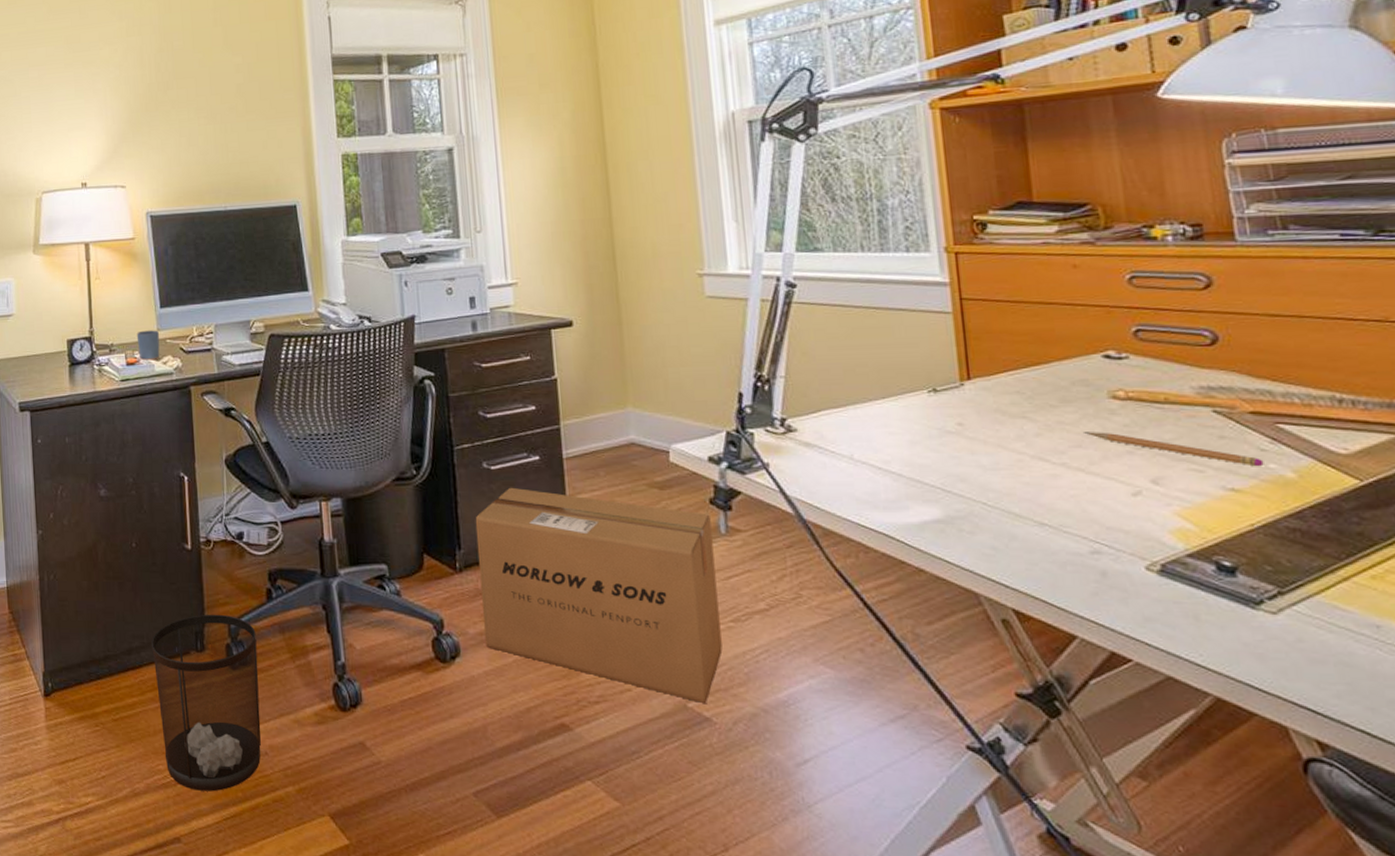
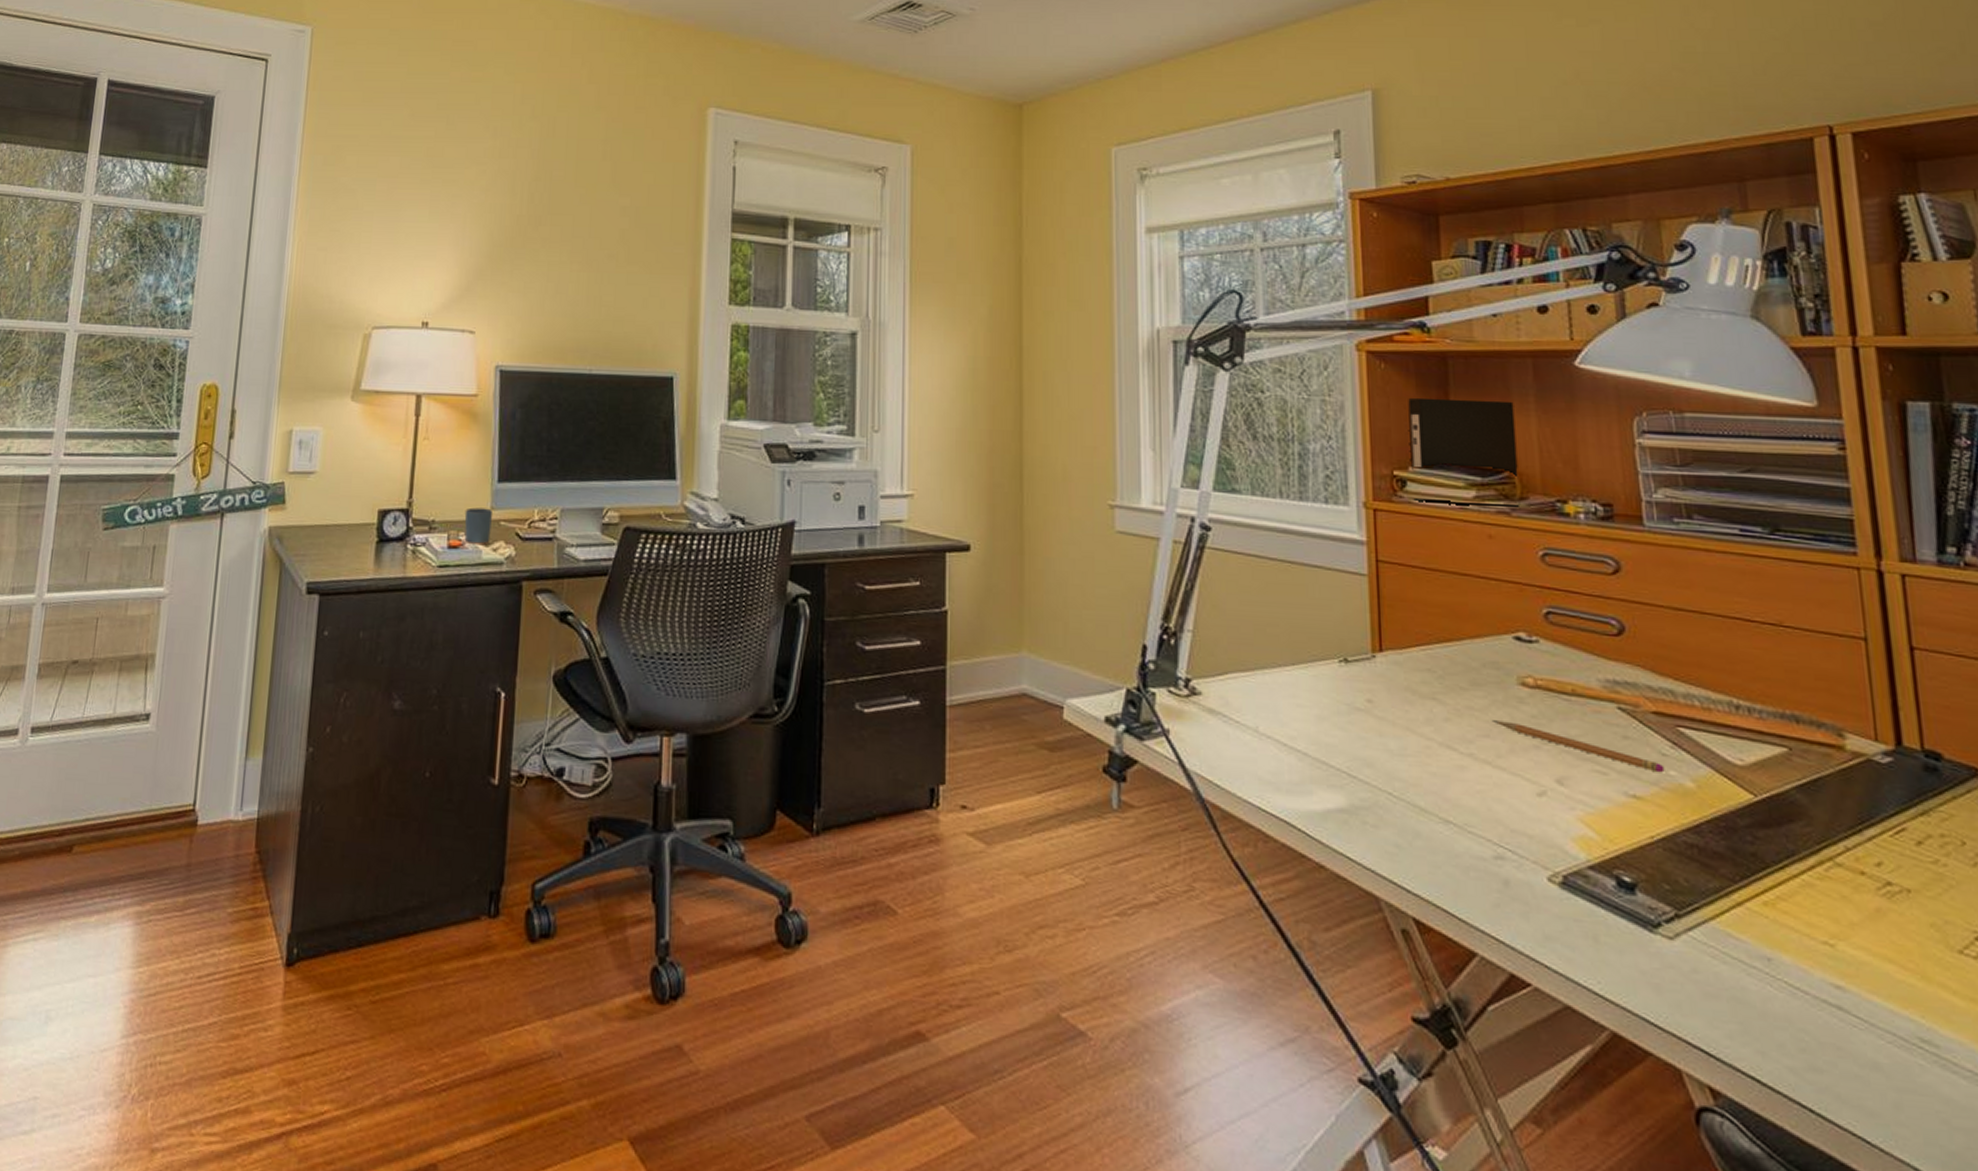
waste bin: present [151,614,261,792] -> none [431,869,565,1103]
box: present [475,487,723,704] -> none [837,735,1104,1015]
binder: none [985,139,1105,242] -> present [1408,397,1521,510]

